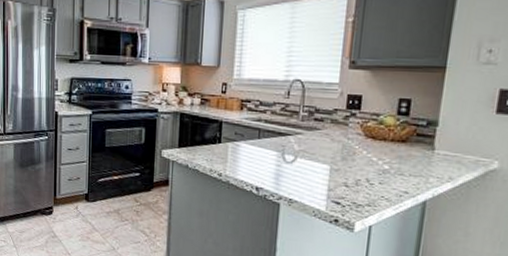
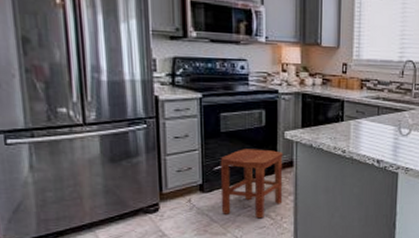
stool: none [102,164,159,234] -> present [220,149,283,219]

